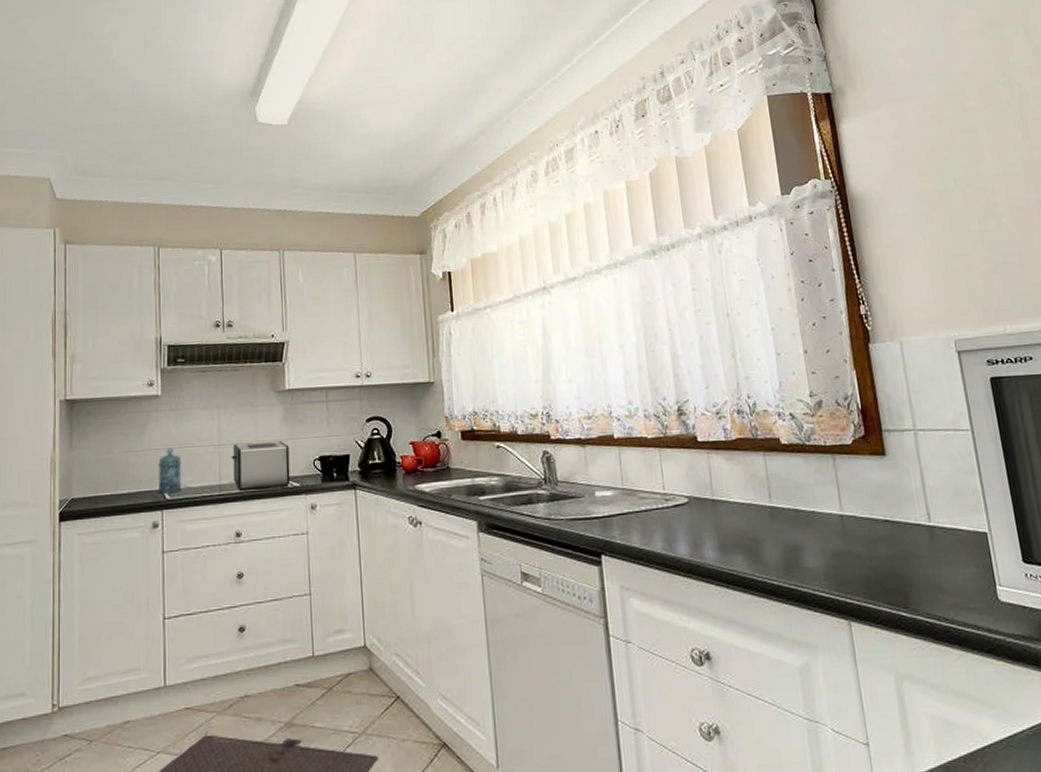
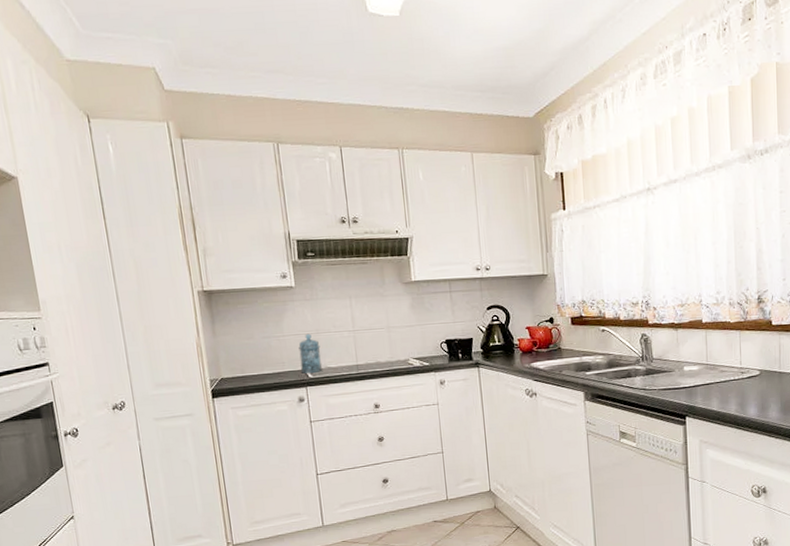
toaster: present [231,440,291,492] -> none [365,326,421,371]

